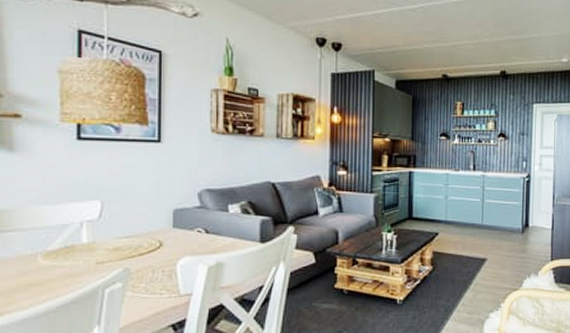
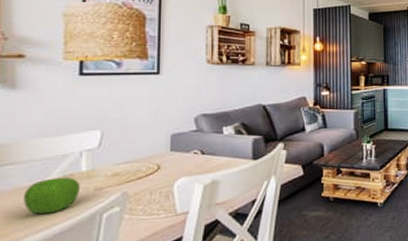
fruit: none [25,248,81,285] -> present [22,177,80,214]

